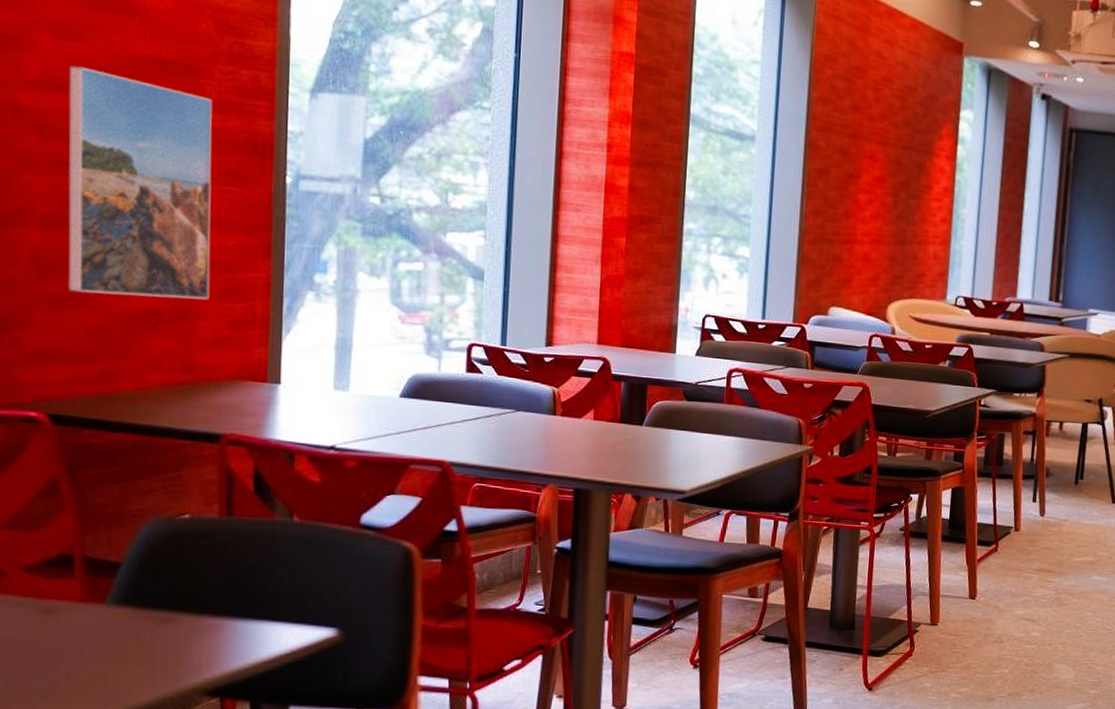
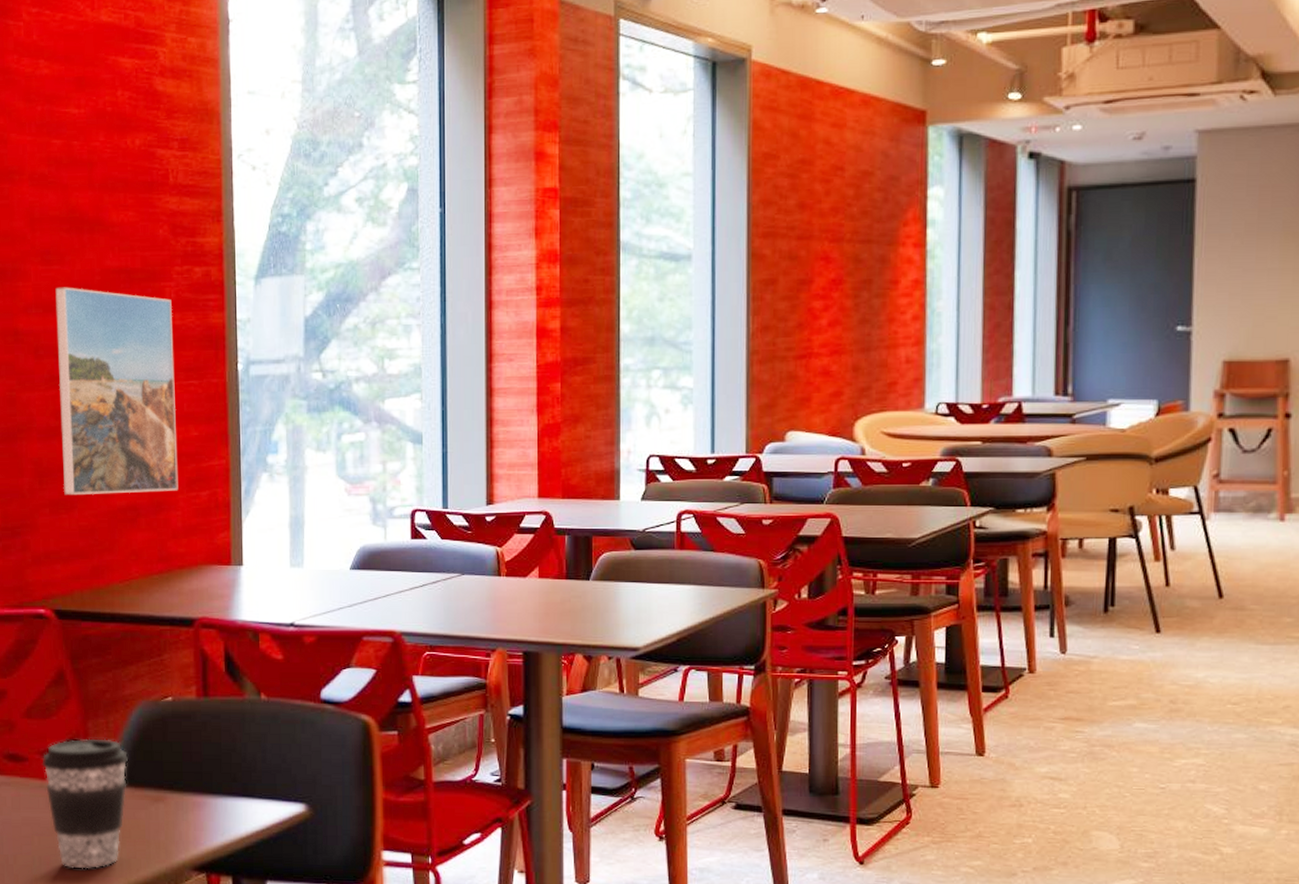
coffee cup: none [24,554,133,693] -> present [41,738,128,869]

